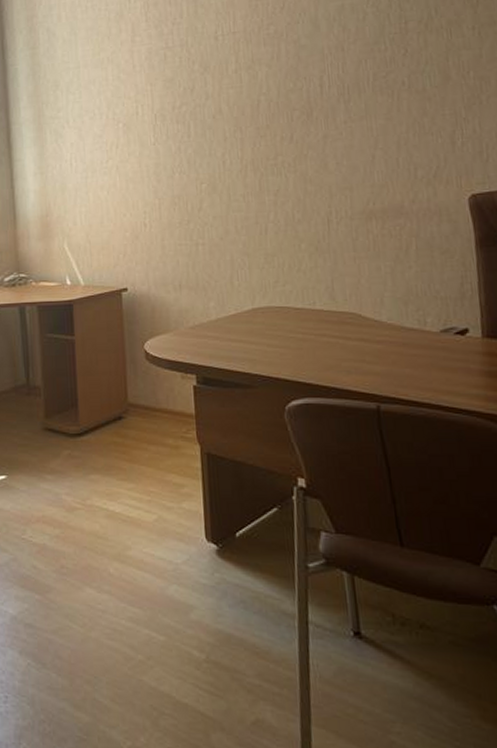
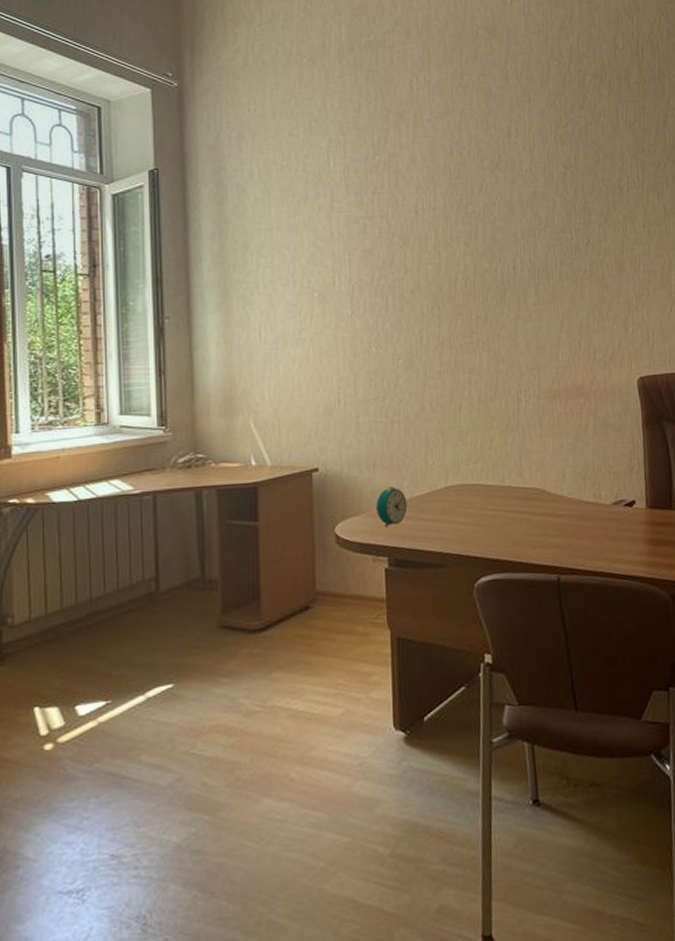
alarm clock: none [182,307,214,347] -> present [375,486,408,528]

